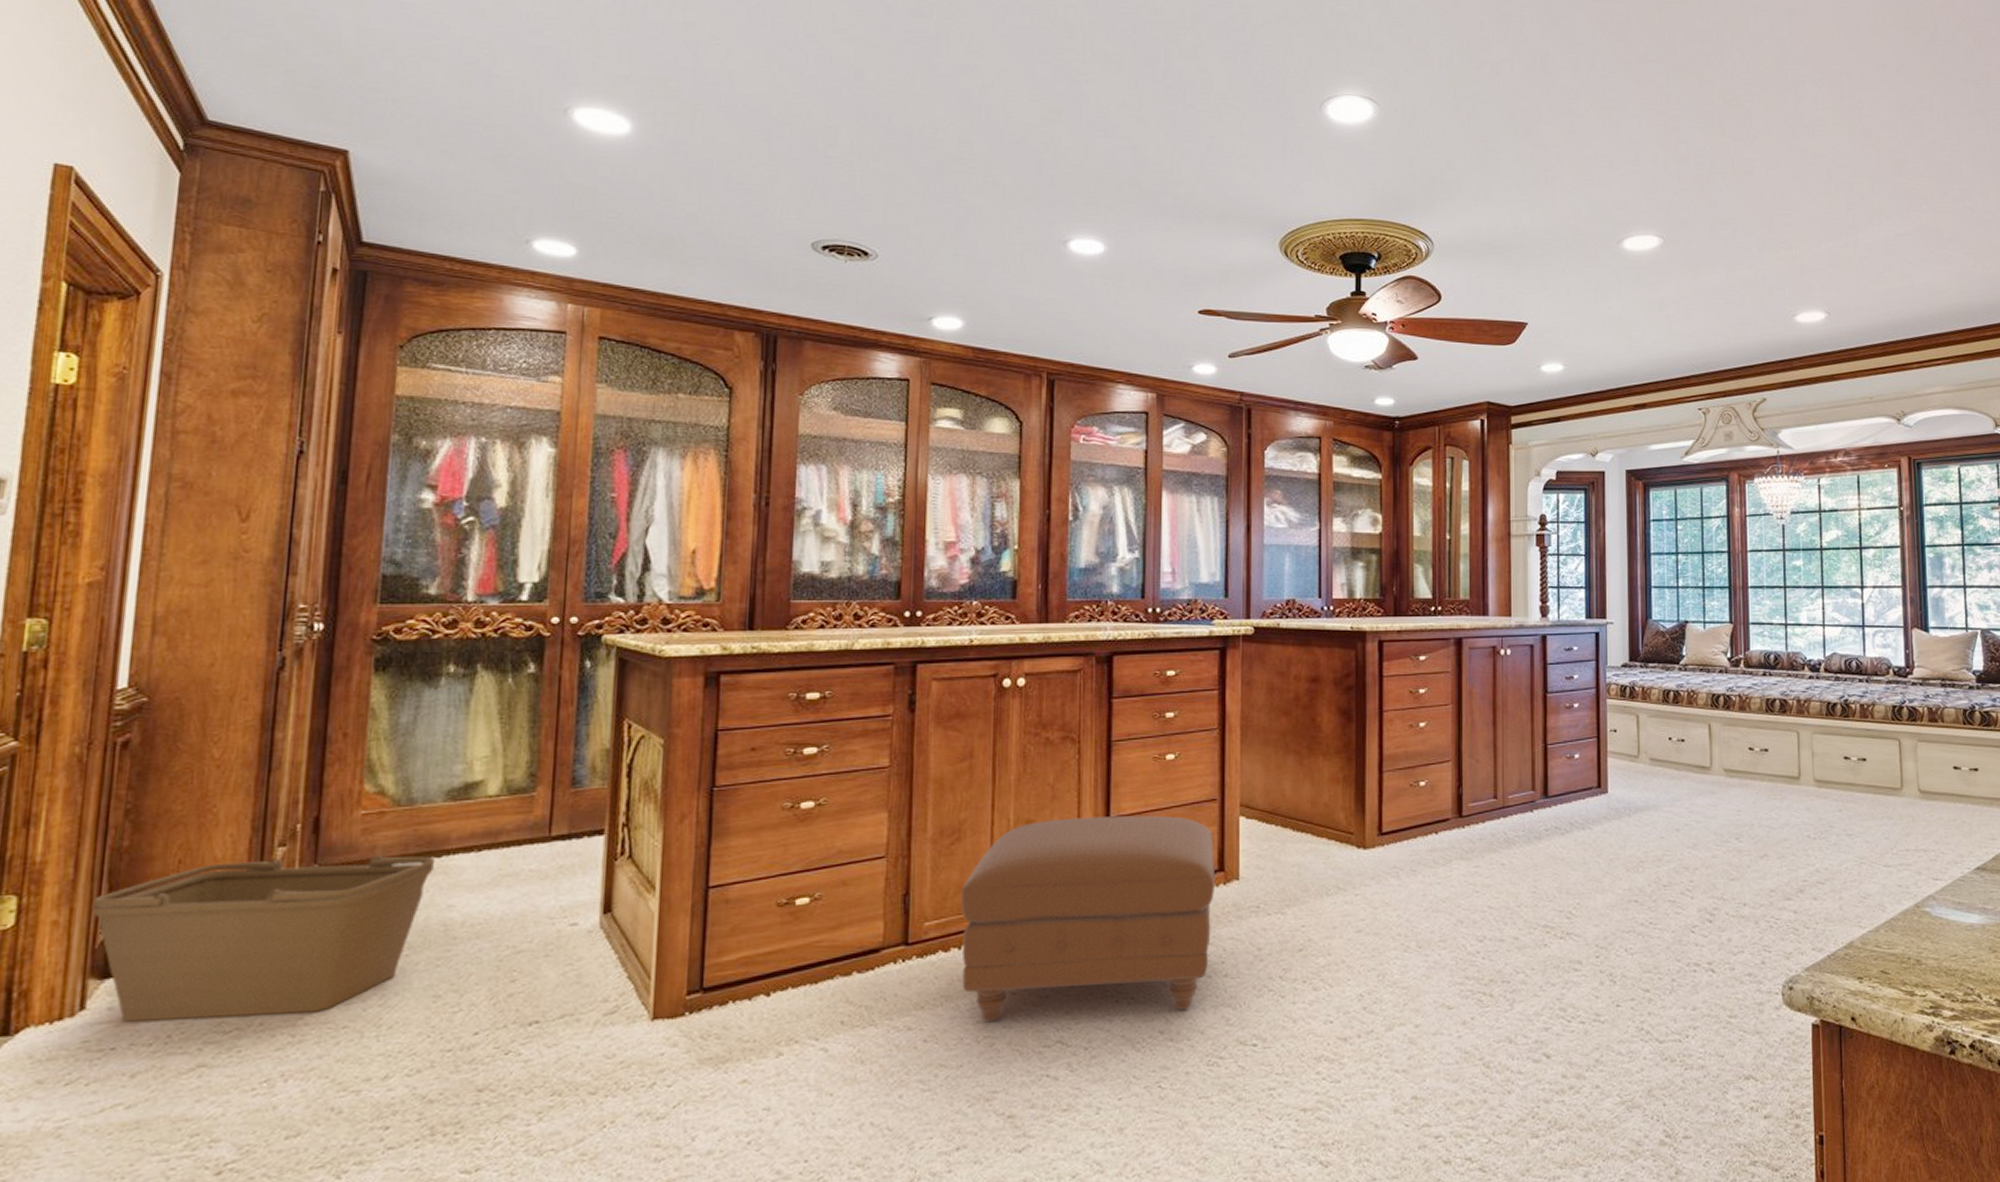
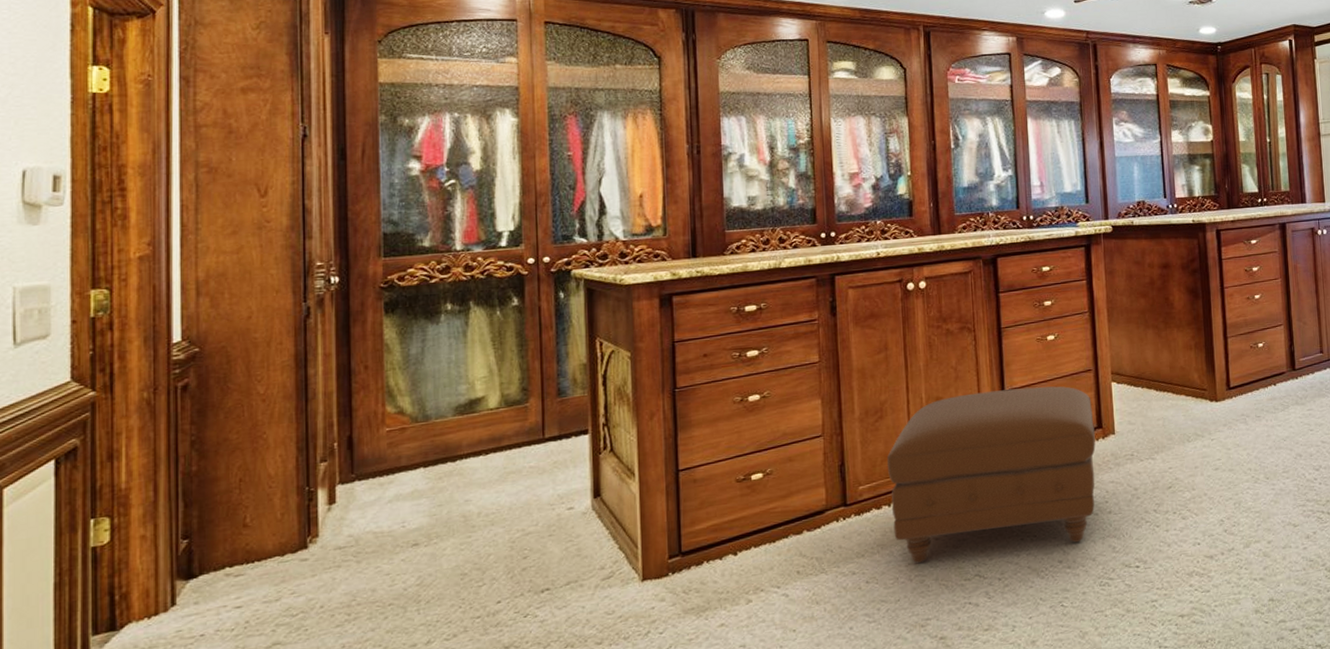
bicycle basket: present [92,855,434,1022] -> none [172,461,450,613]

